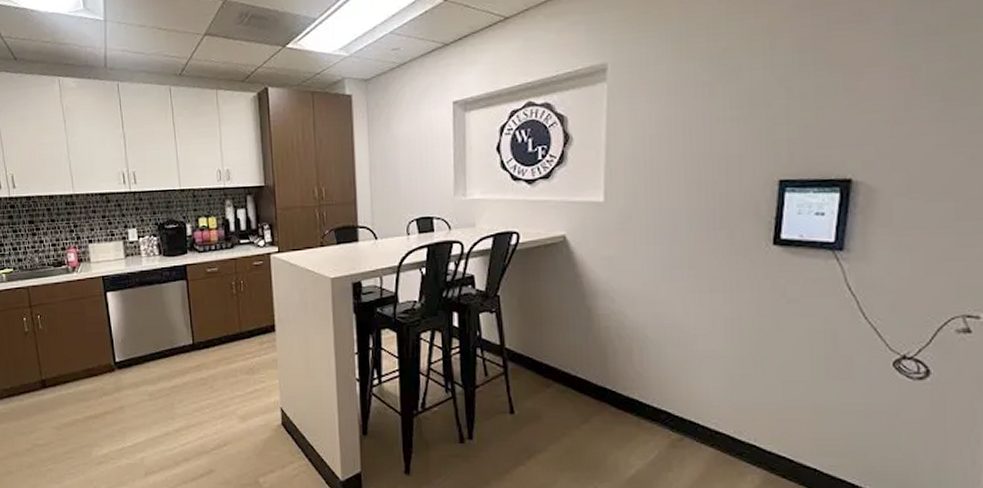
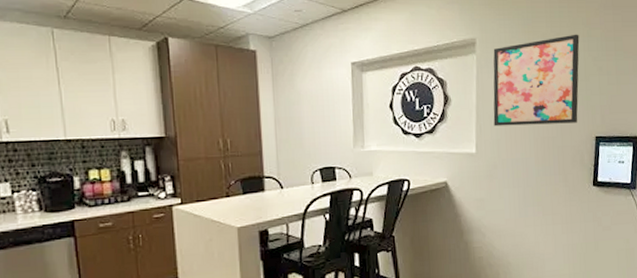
wall art: none [628,46,757,170] -> present [493,34,580,127]

